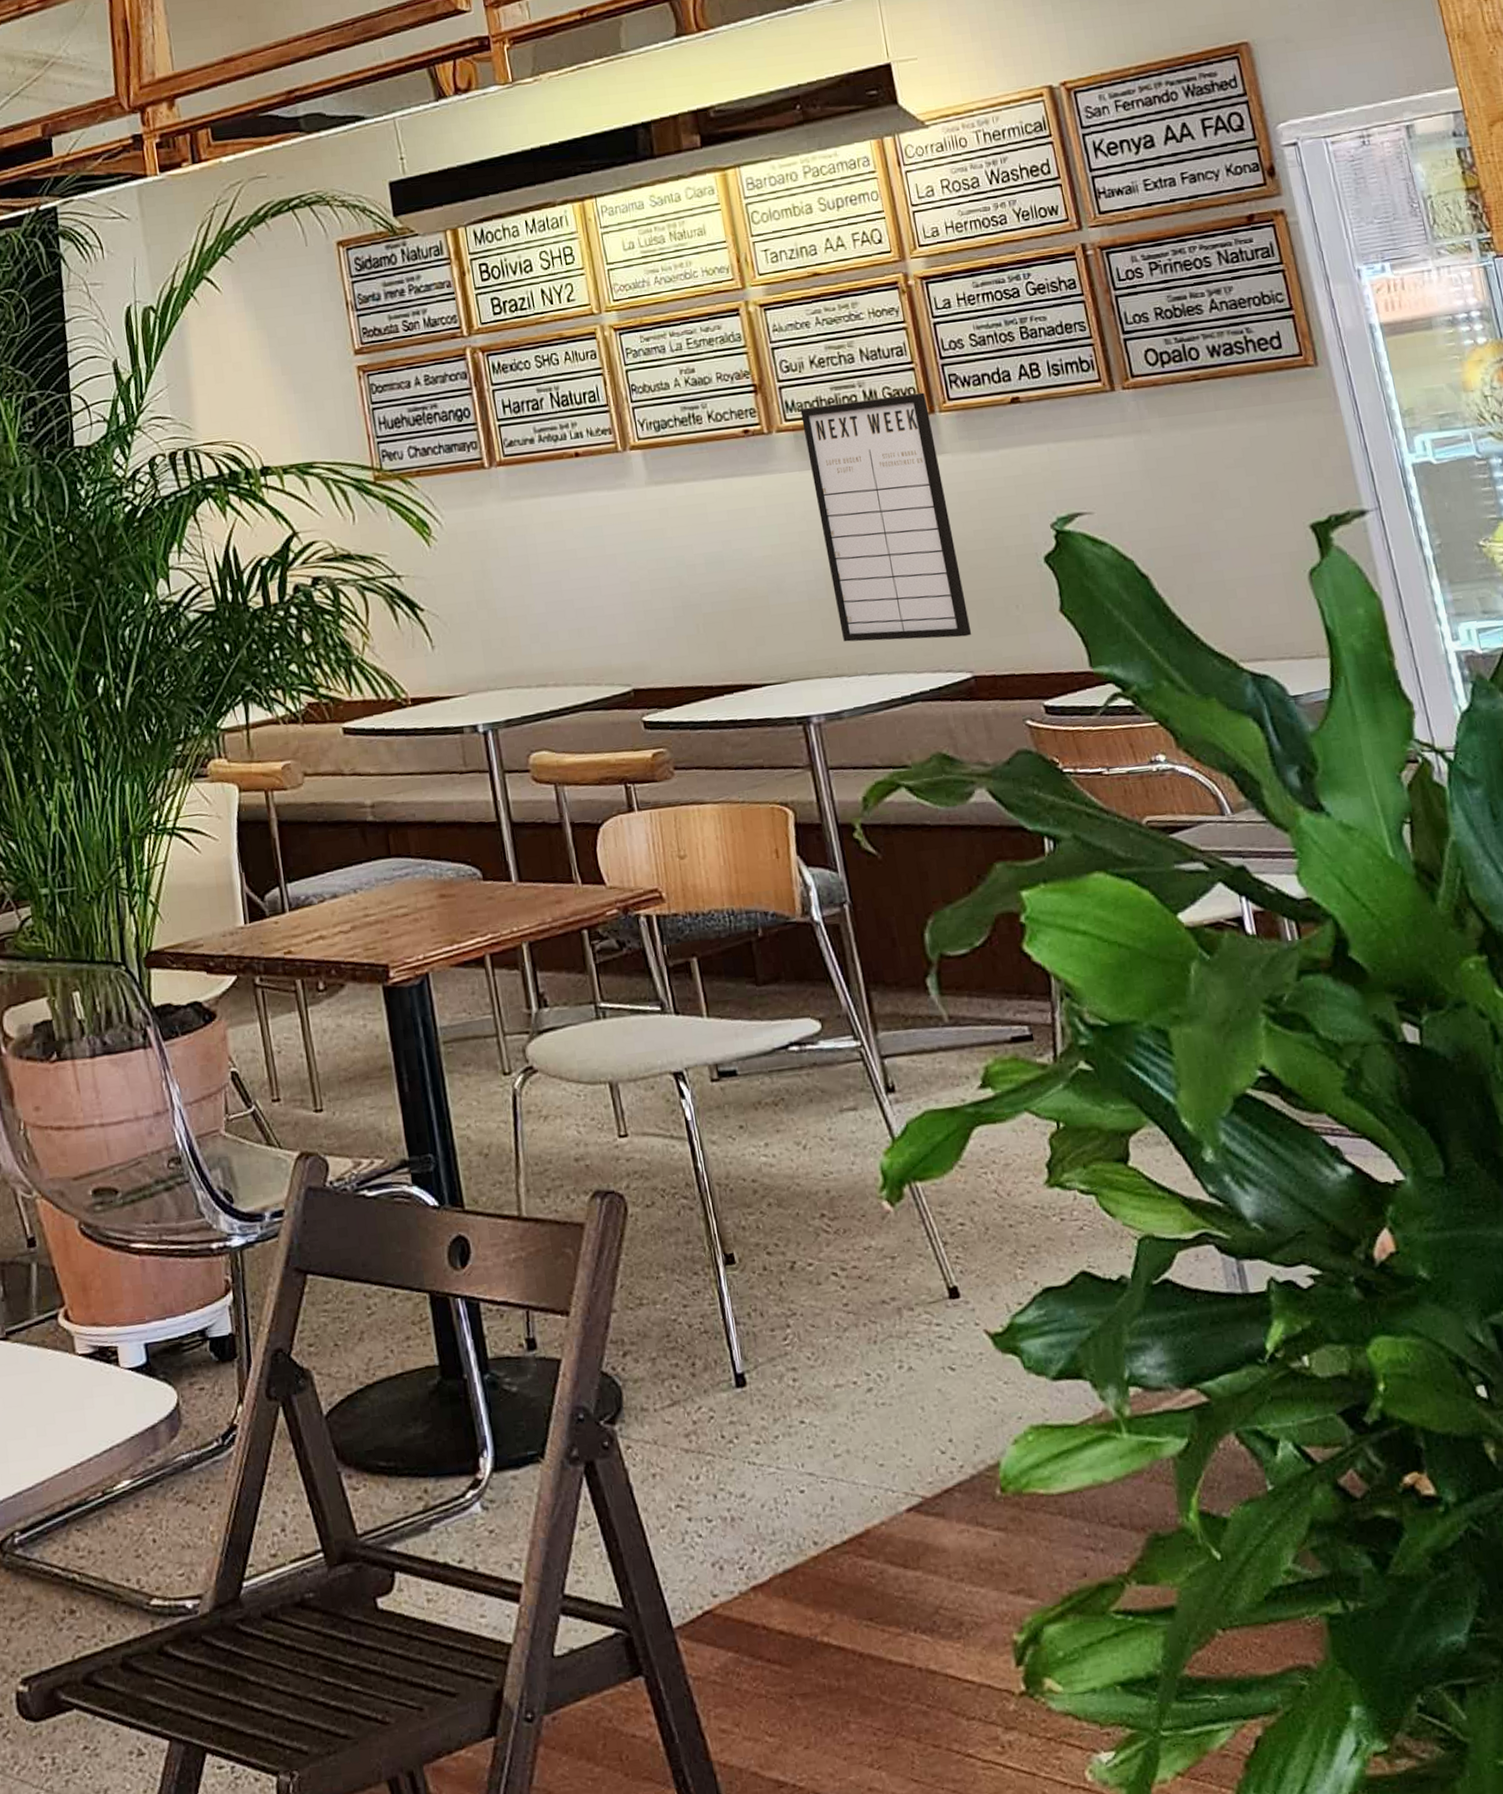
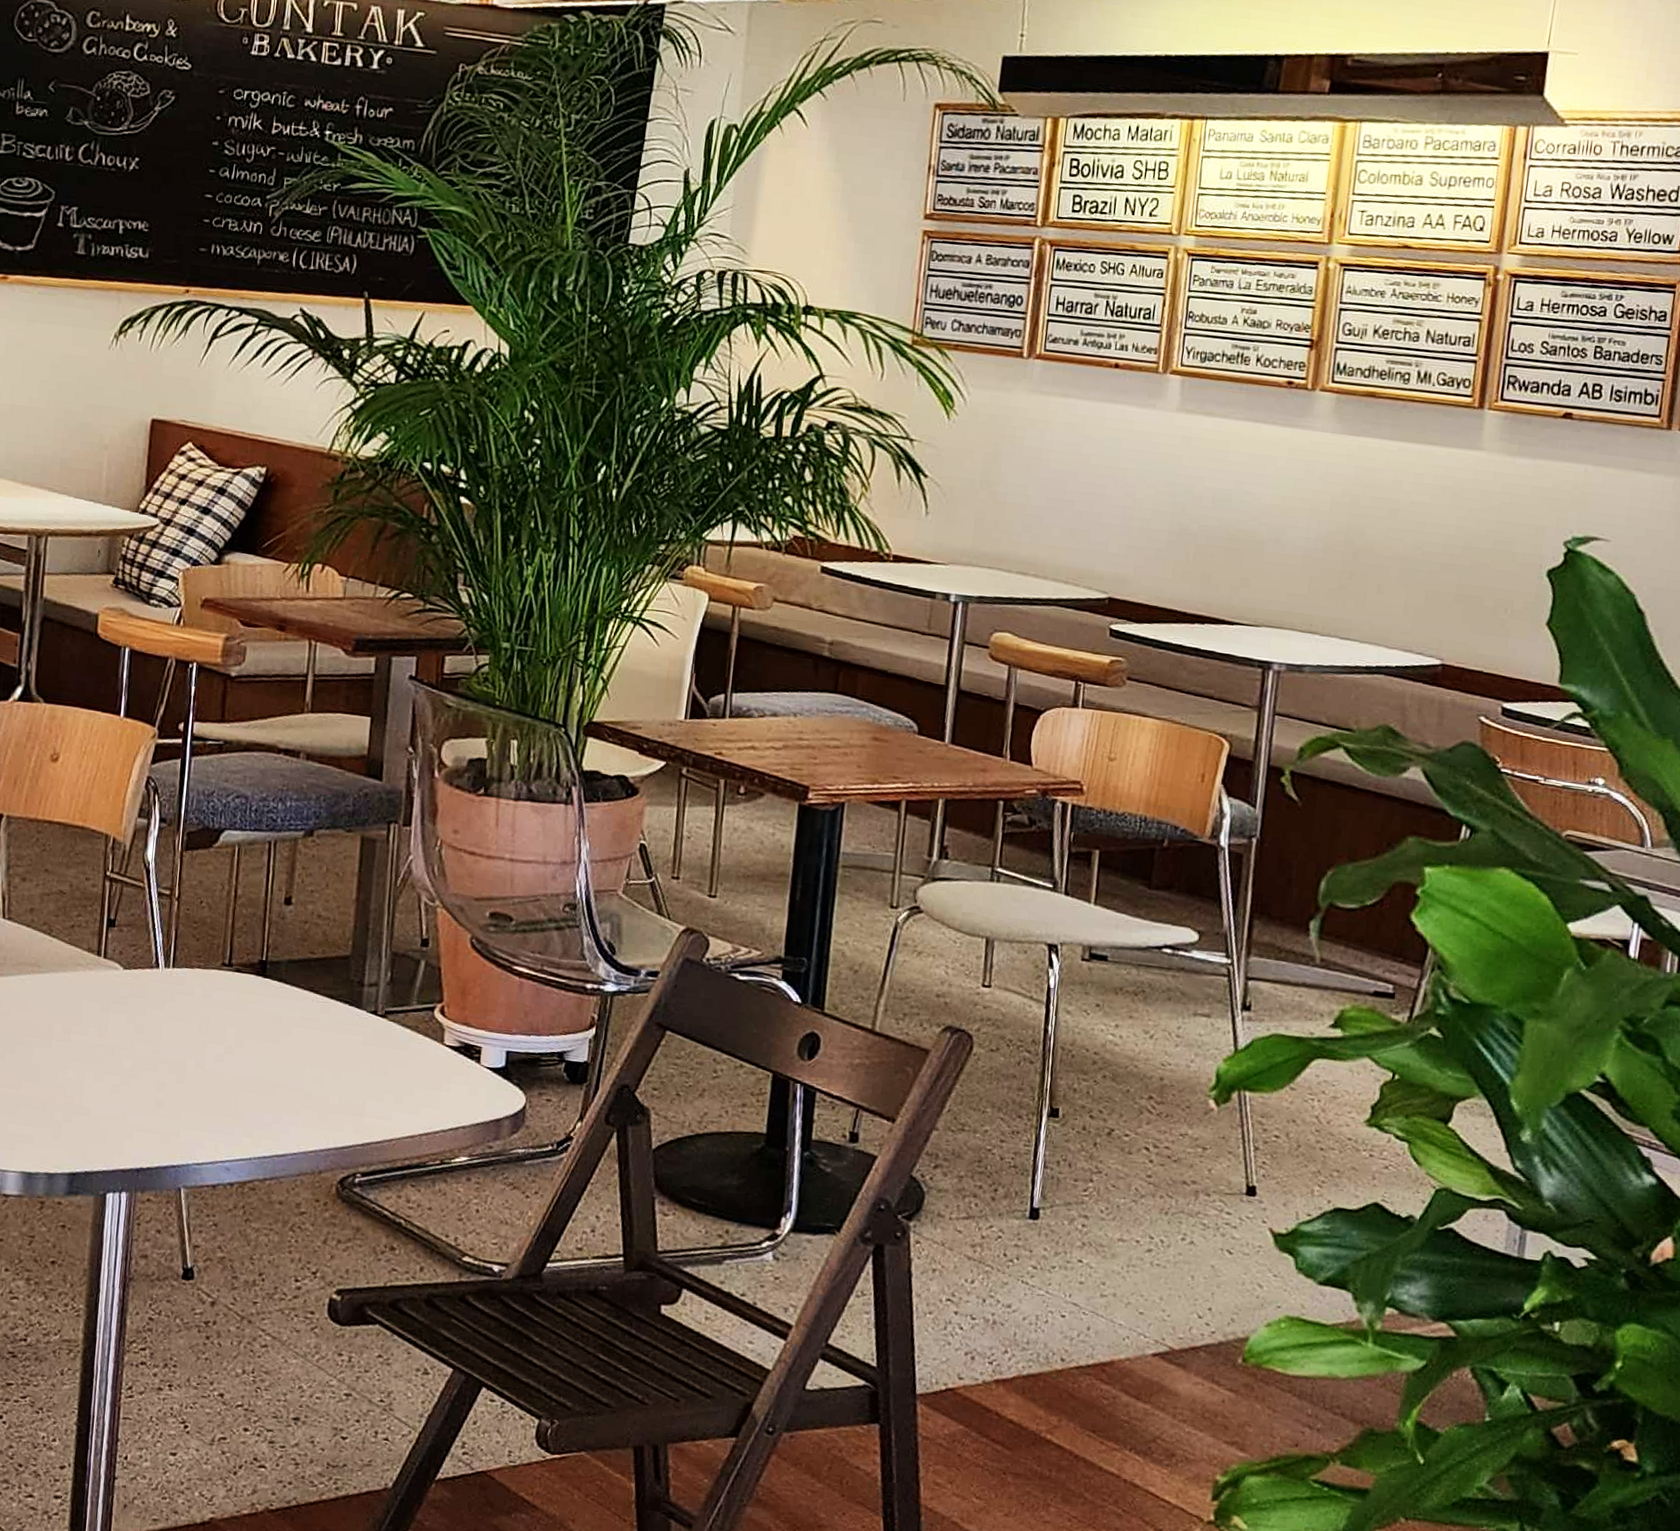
writing board: present [800,392,972,642] -> none [1326,373,1479,626]

